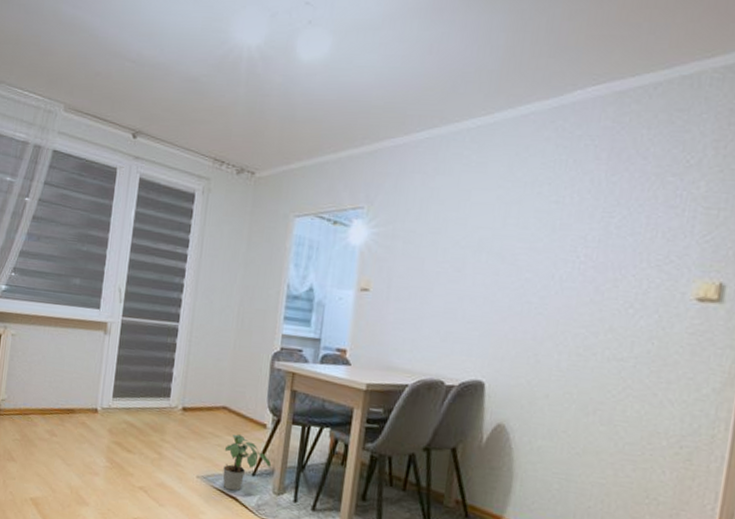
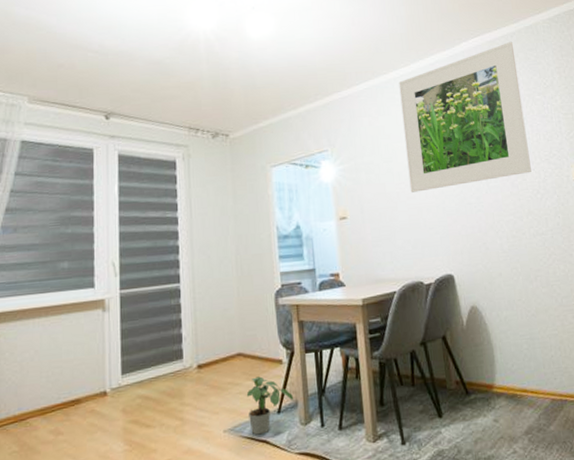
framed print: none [454,95,655,280] -> present [398,41,532,193]

